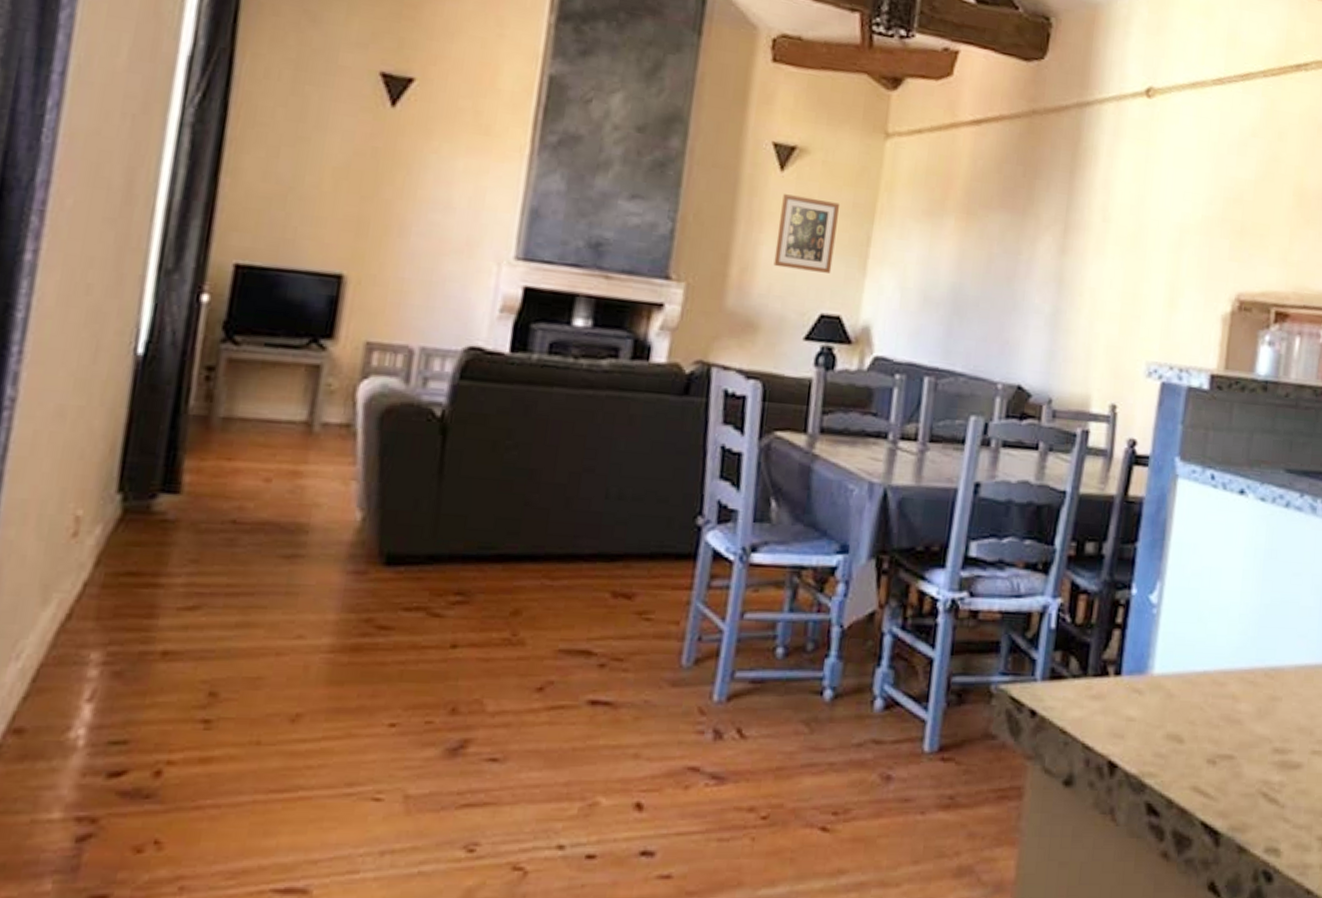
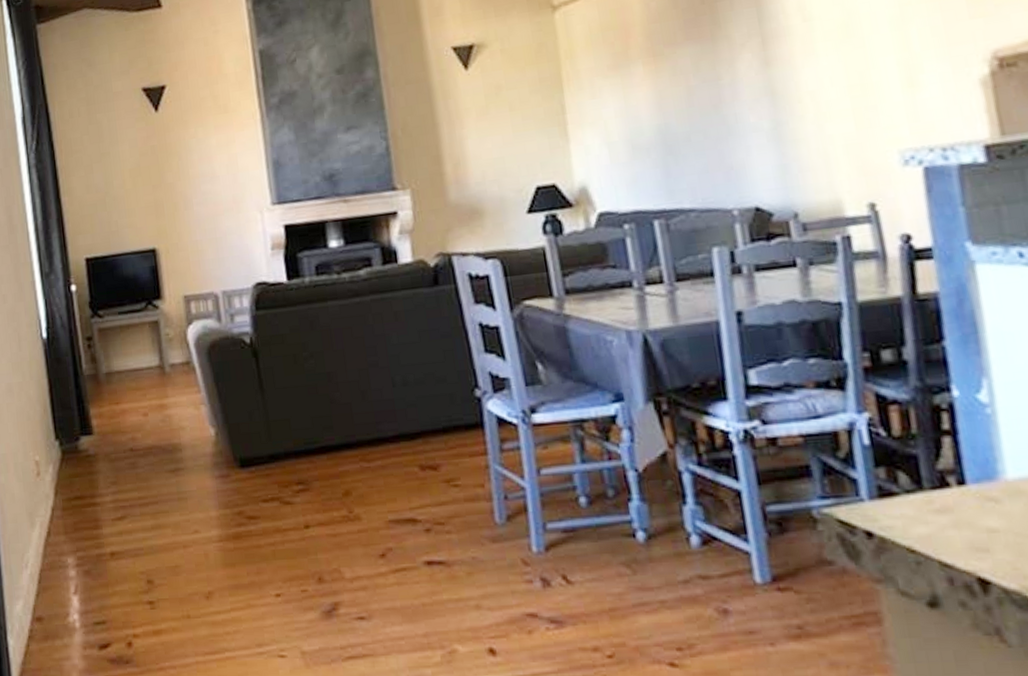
wall art: present [773,194,841,274] -> none [473,83,536,155]

